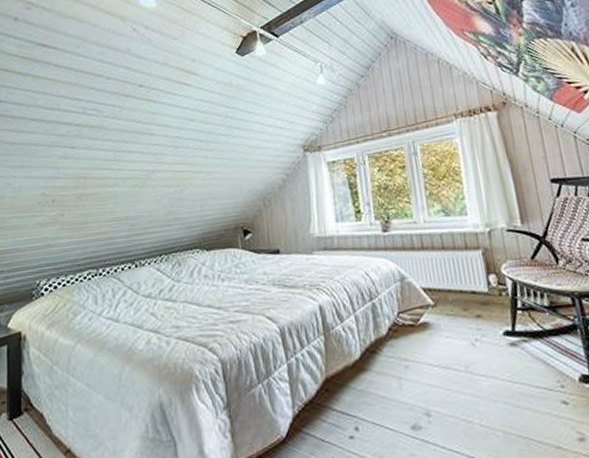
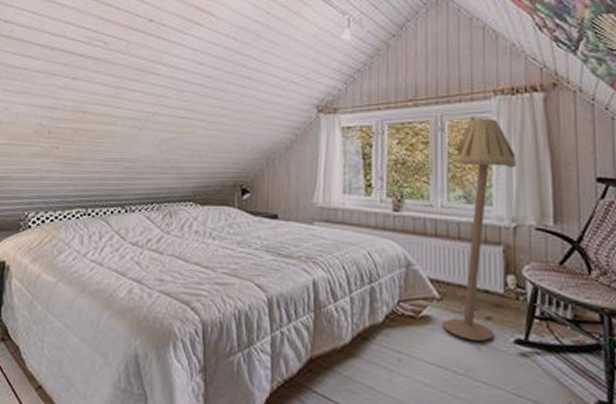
floor lamp: none [430,138,486,339] -> present [442,115,516,341]

